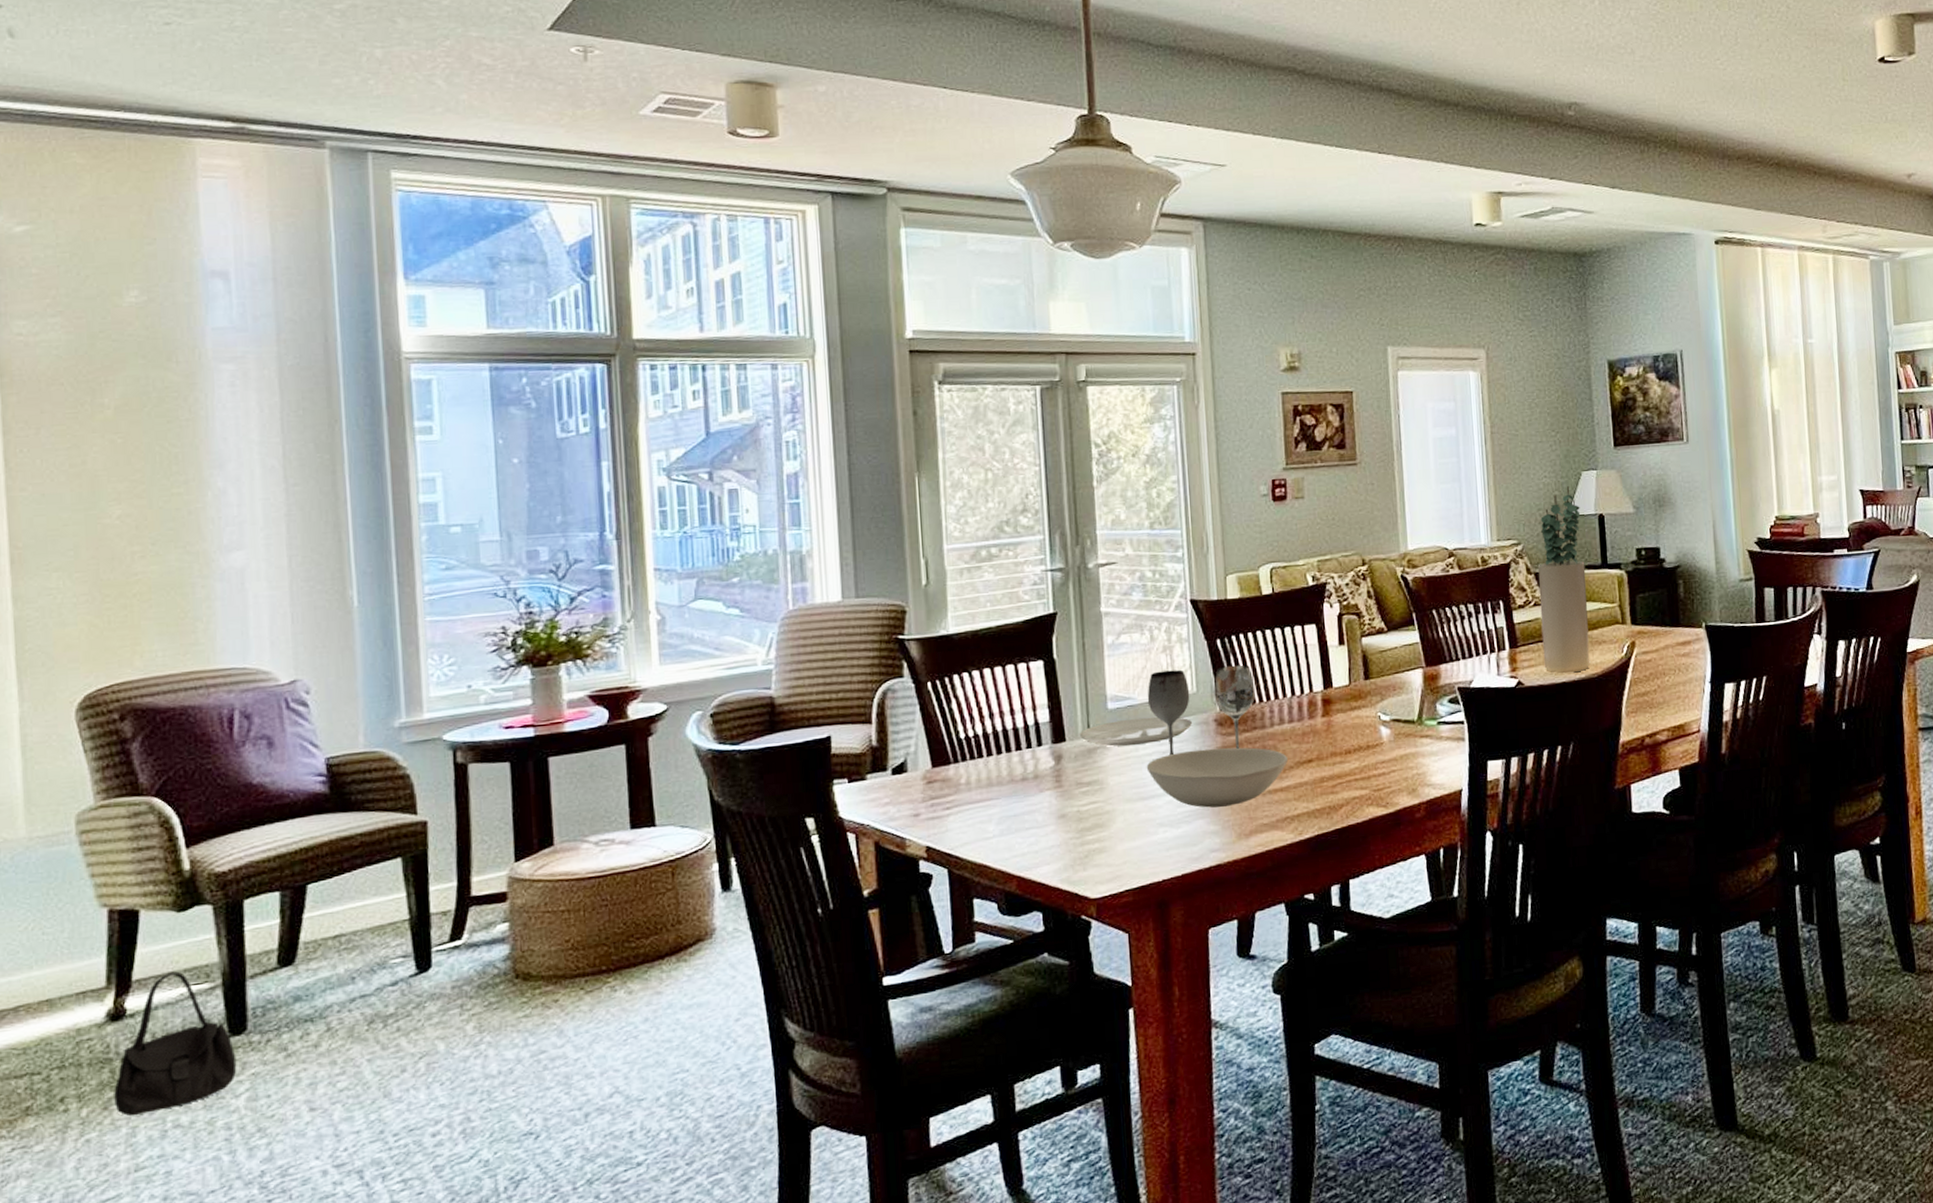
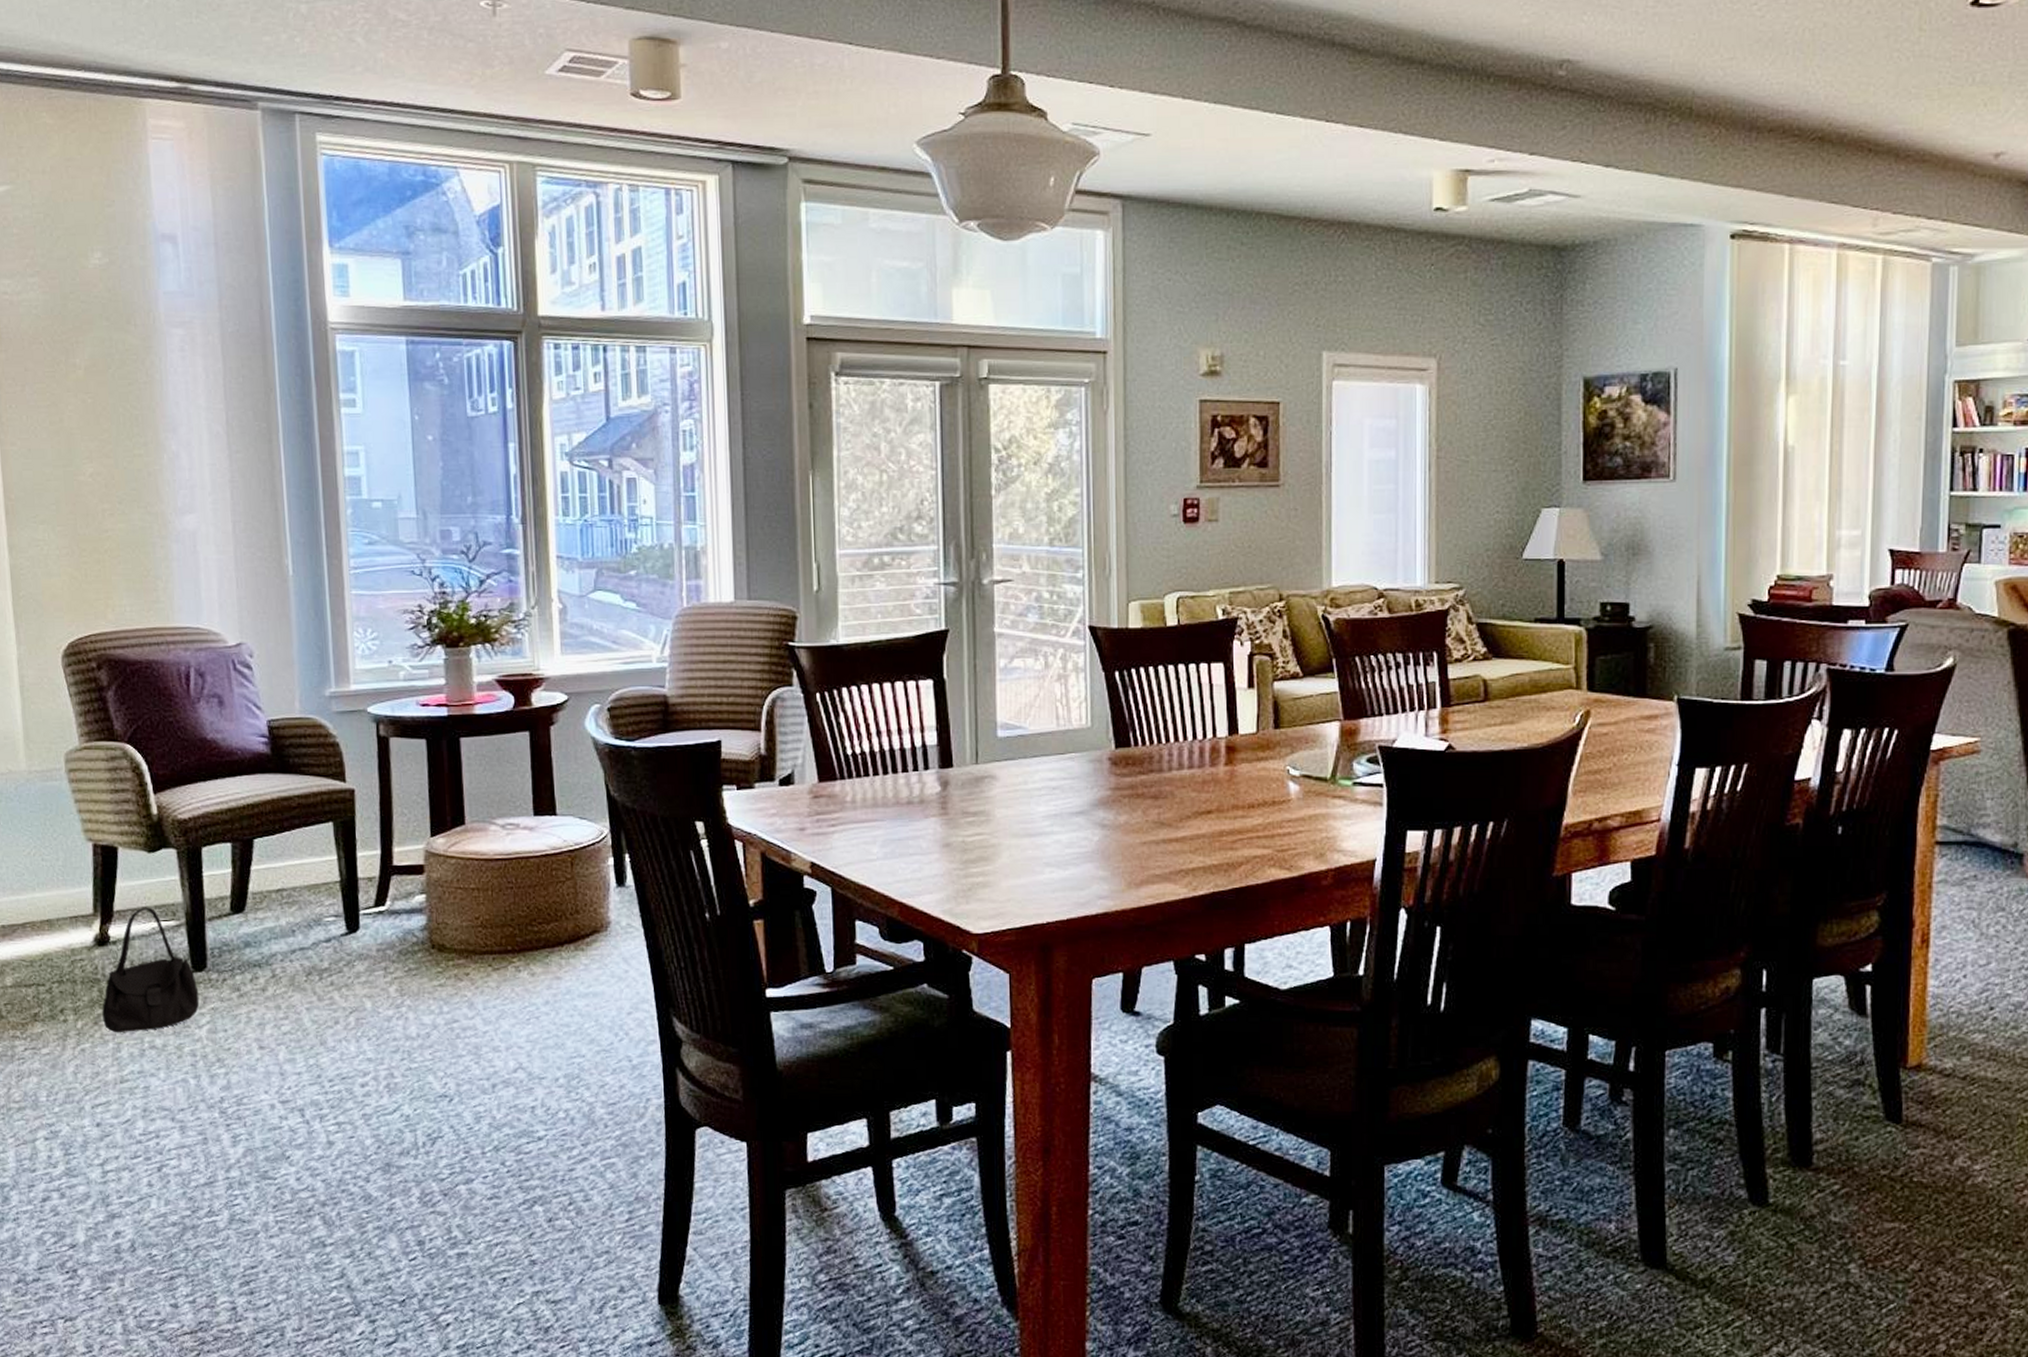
plate: present [1079,716,1192,747] -> none [966,749,1085,777]
bowl: present [1146,747,1288,808] -> none [1035,788,1185,852]
wineglass: present [1147,664,1255,756] -> none [1039,701,1154,793]
vase: present [1537,486,1591,674] -> none [1480,525,1537,741]

